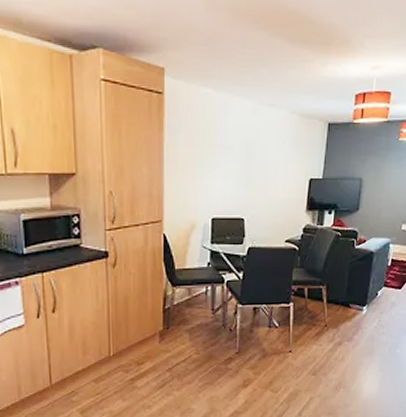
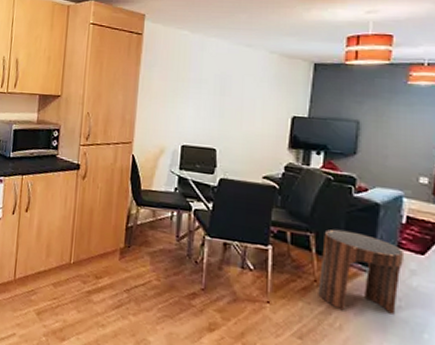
side table: none [327,279,389,345] -> present [318,229,405,315]

